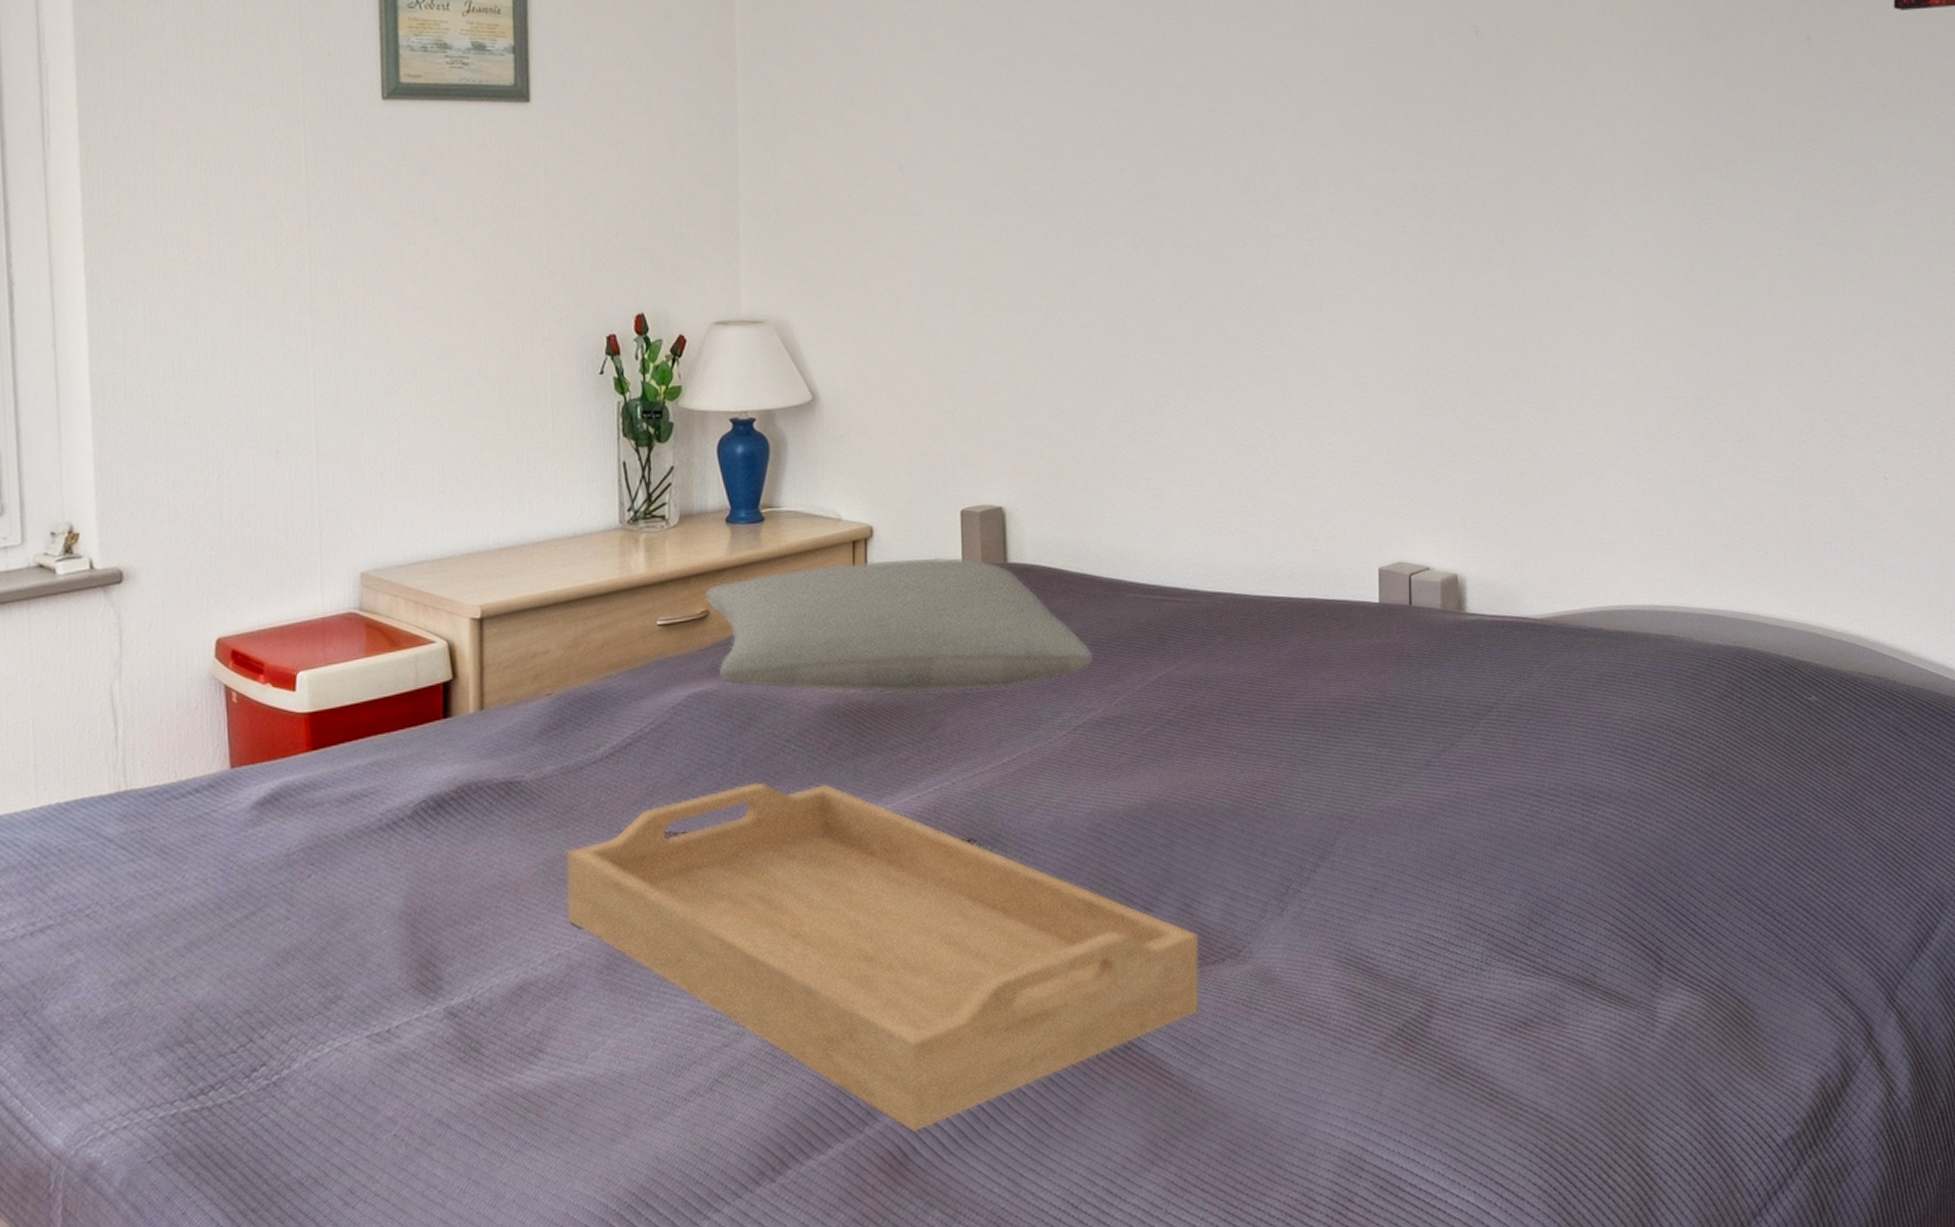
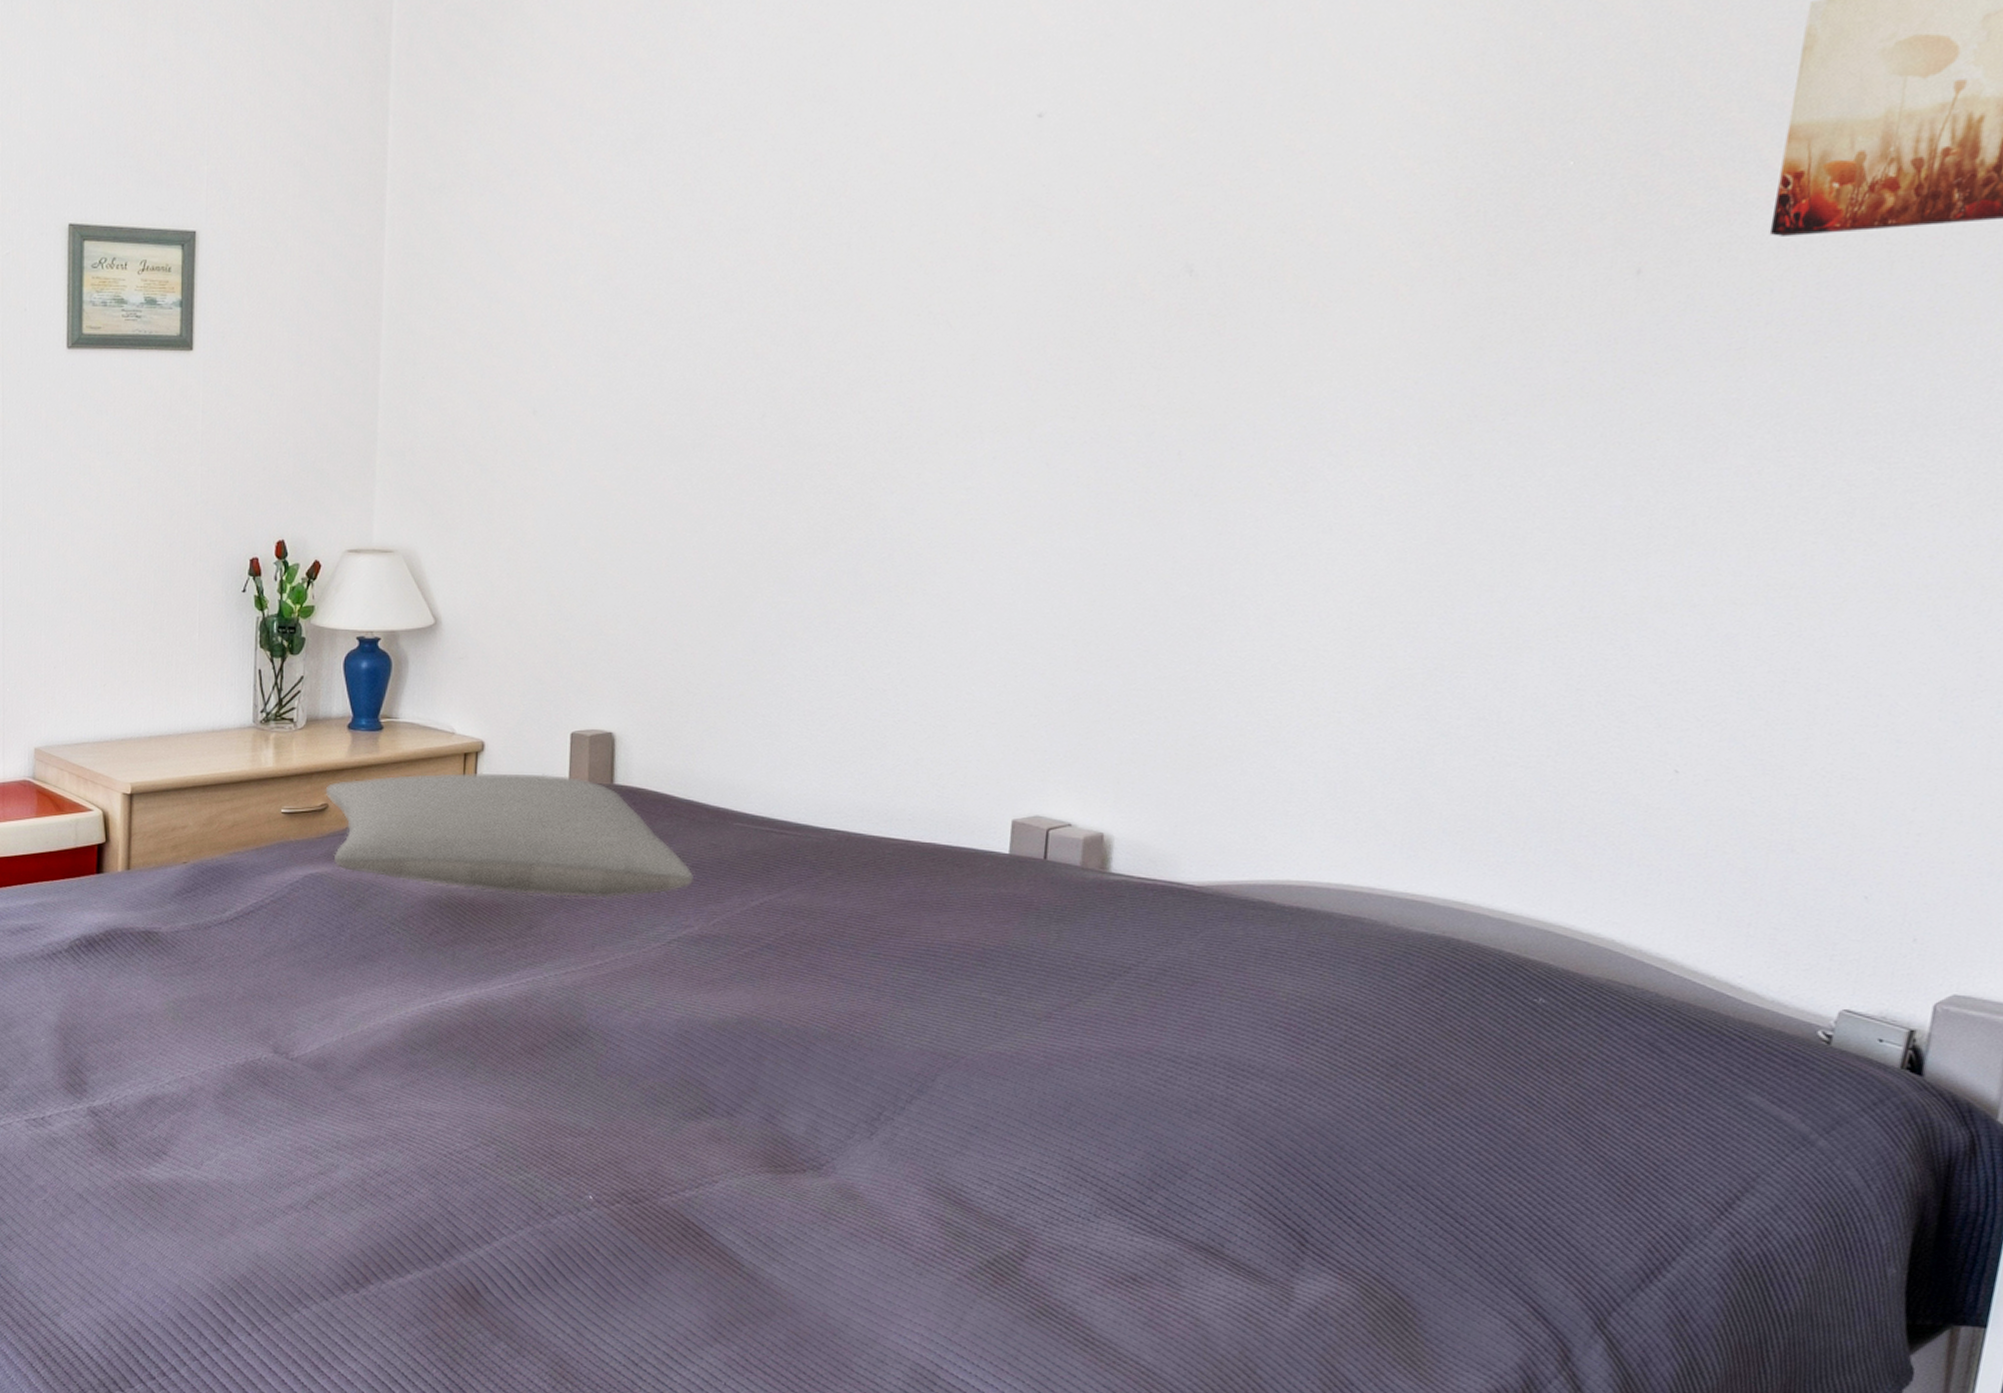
serving tray: present [566,782,1200,1133] -> none [191,956,781,1275]

